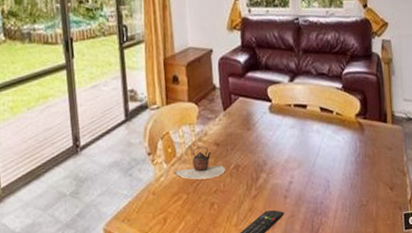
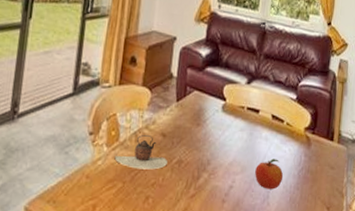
fruit: none [312,149,341,180] -> present [255,158,284,190]

